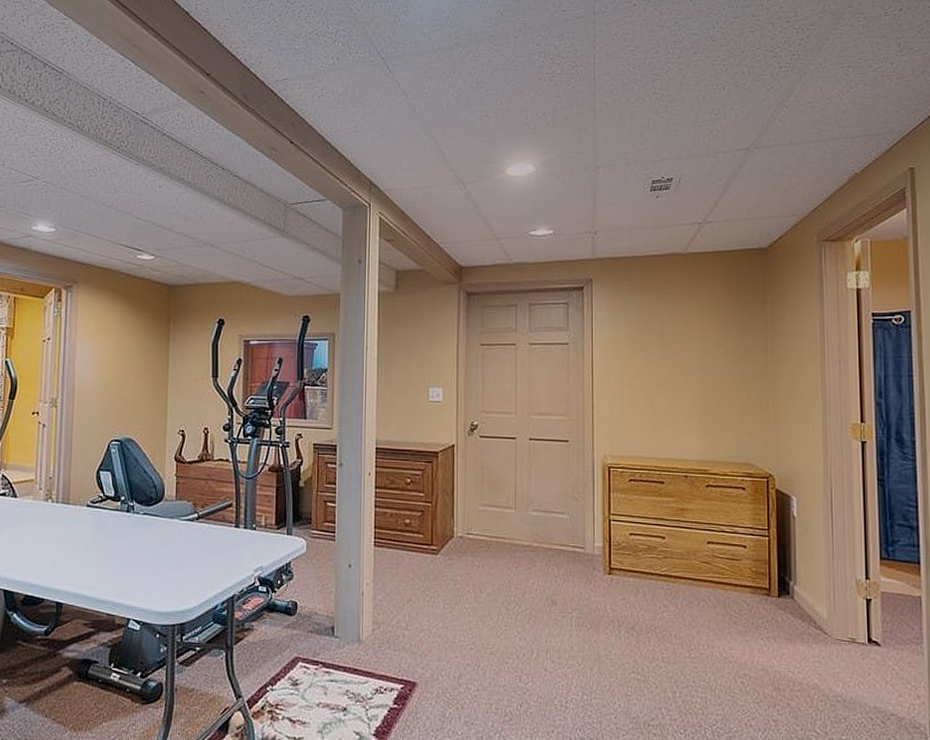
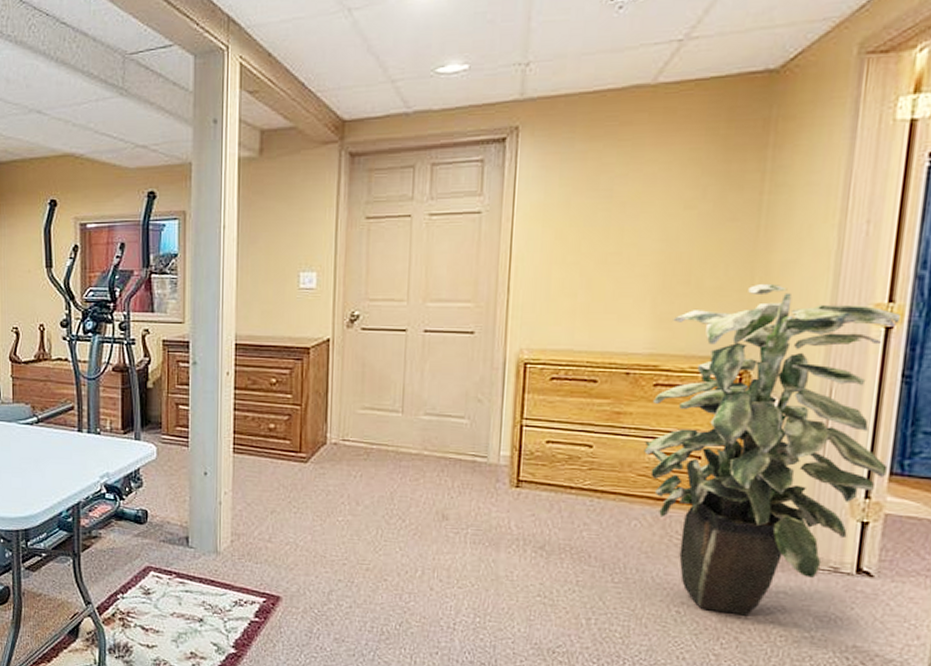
indoor plant: none [704,406,878,684] -> present [644,283,902,616]

